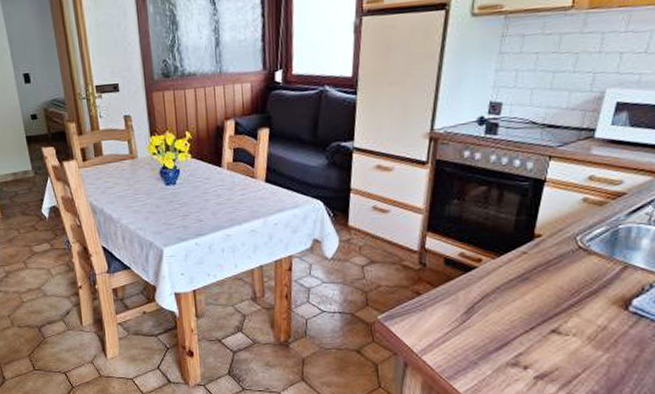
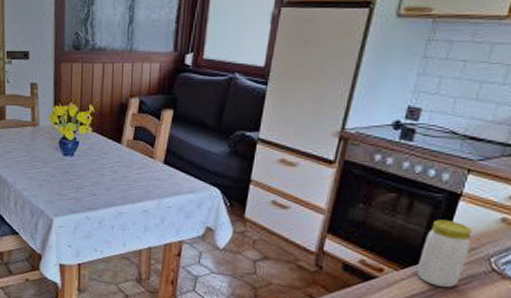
jar: none [511,205,558,270] -> present [416,219,473,288]

